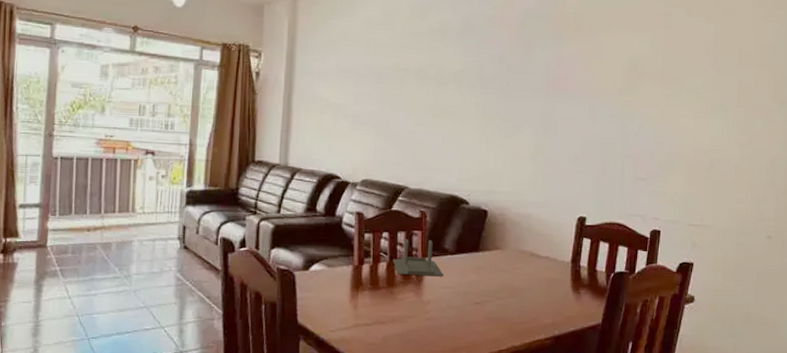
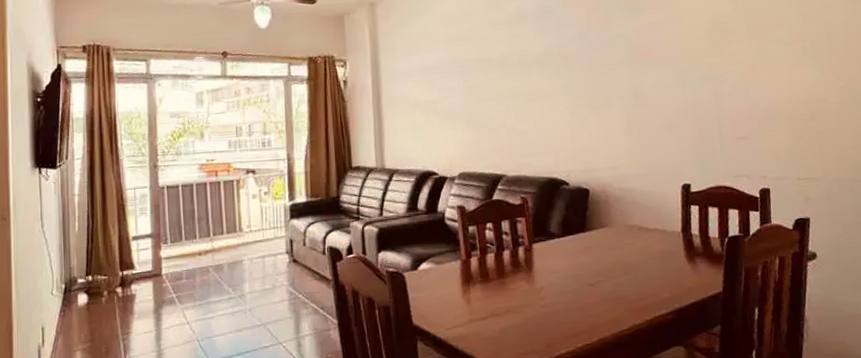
napkin holder: present [393,238,444,277] -> none [500,226,554,264]

